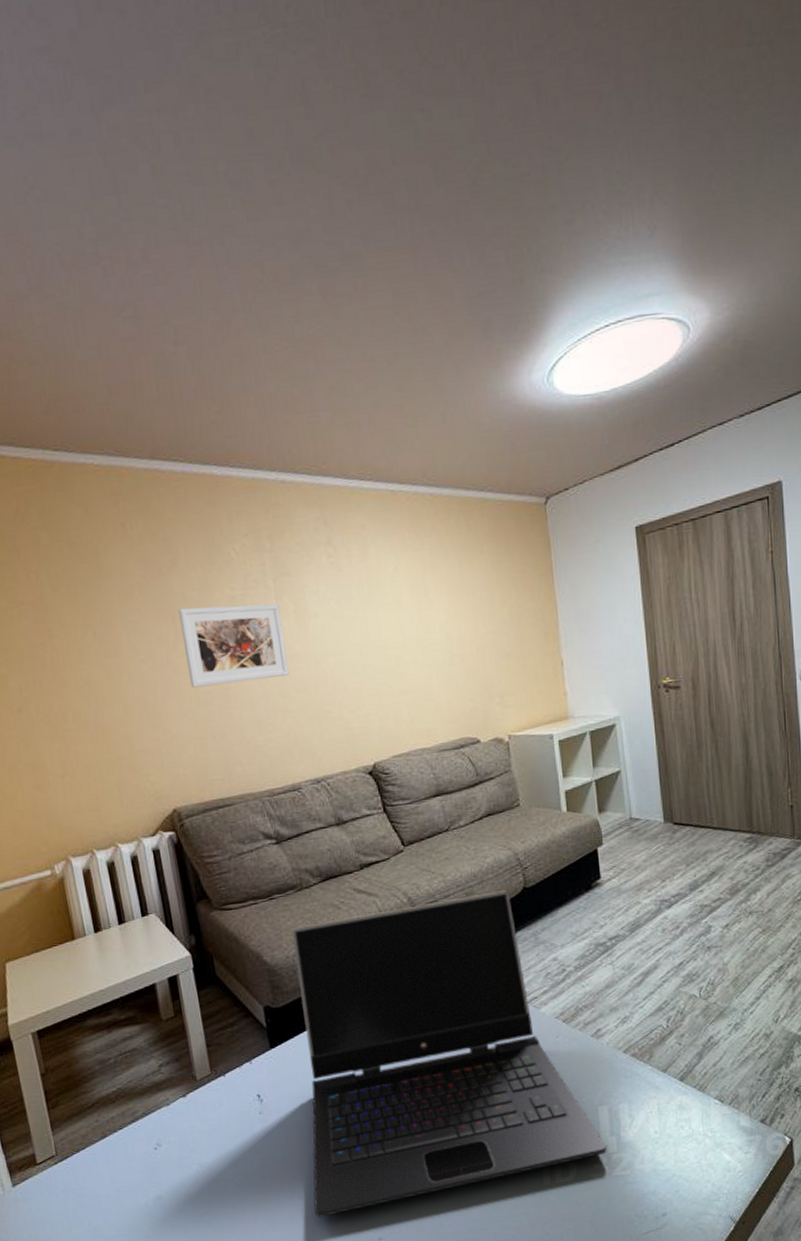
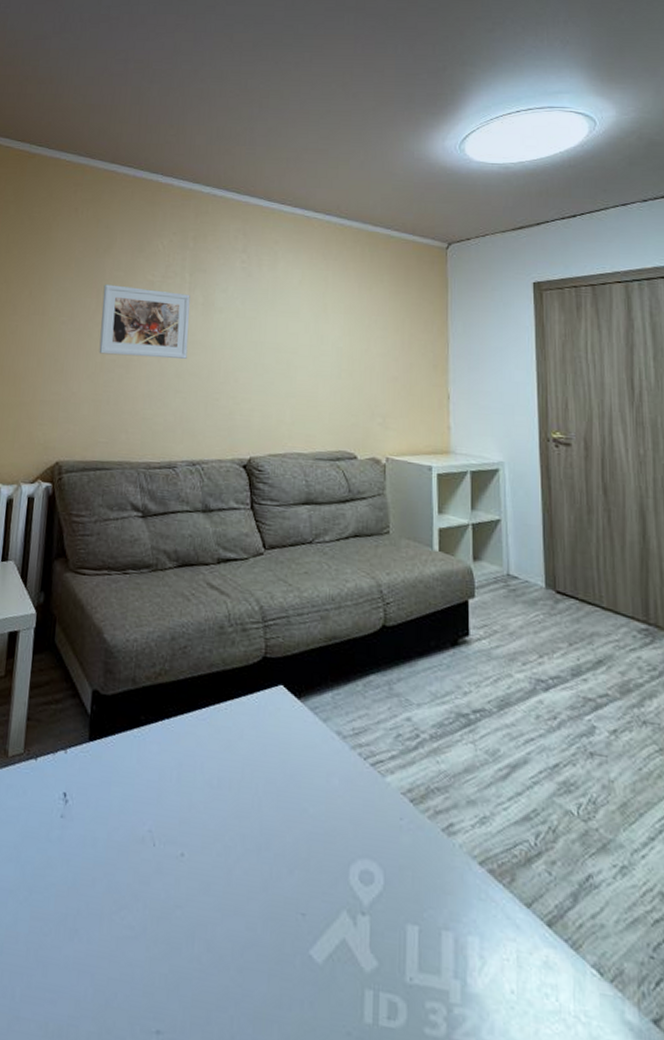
laptop computer: present [292,890,607,1218] -> none [91,609,447,1003]

